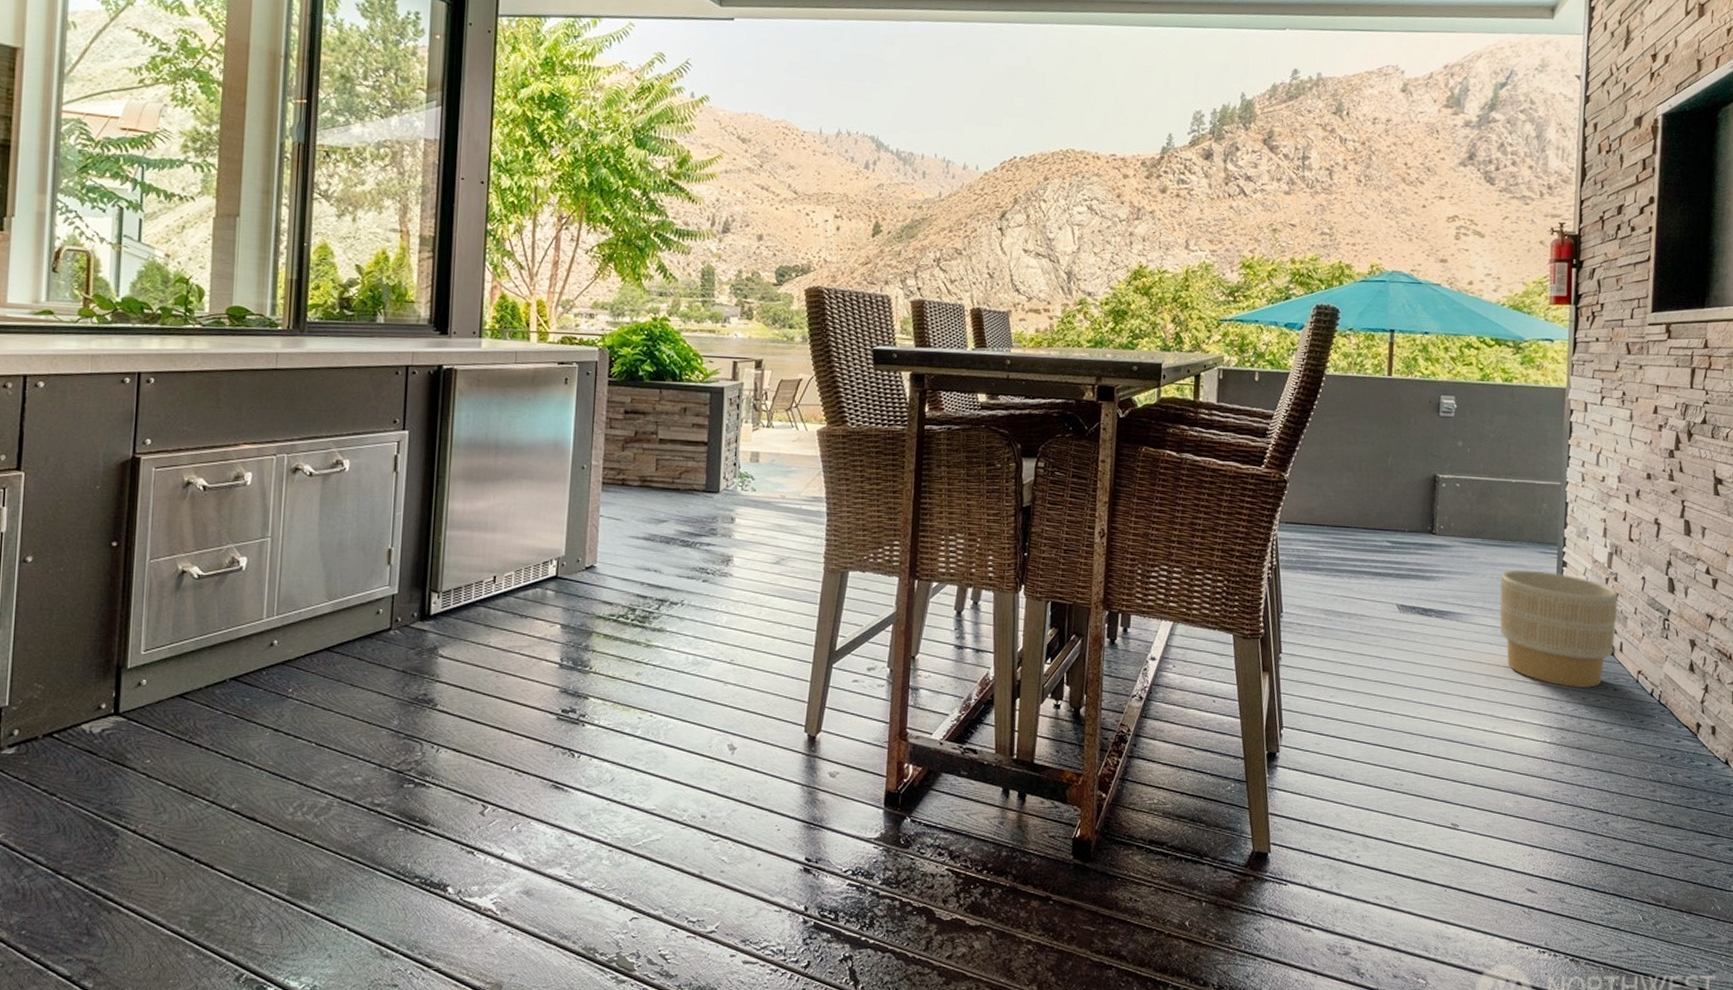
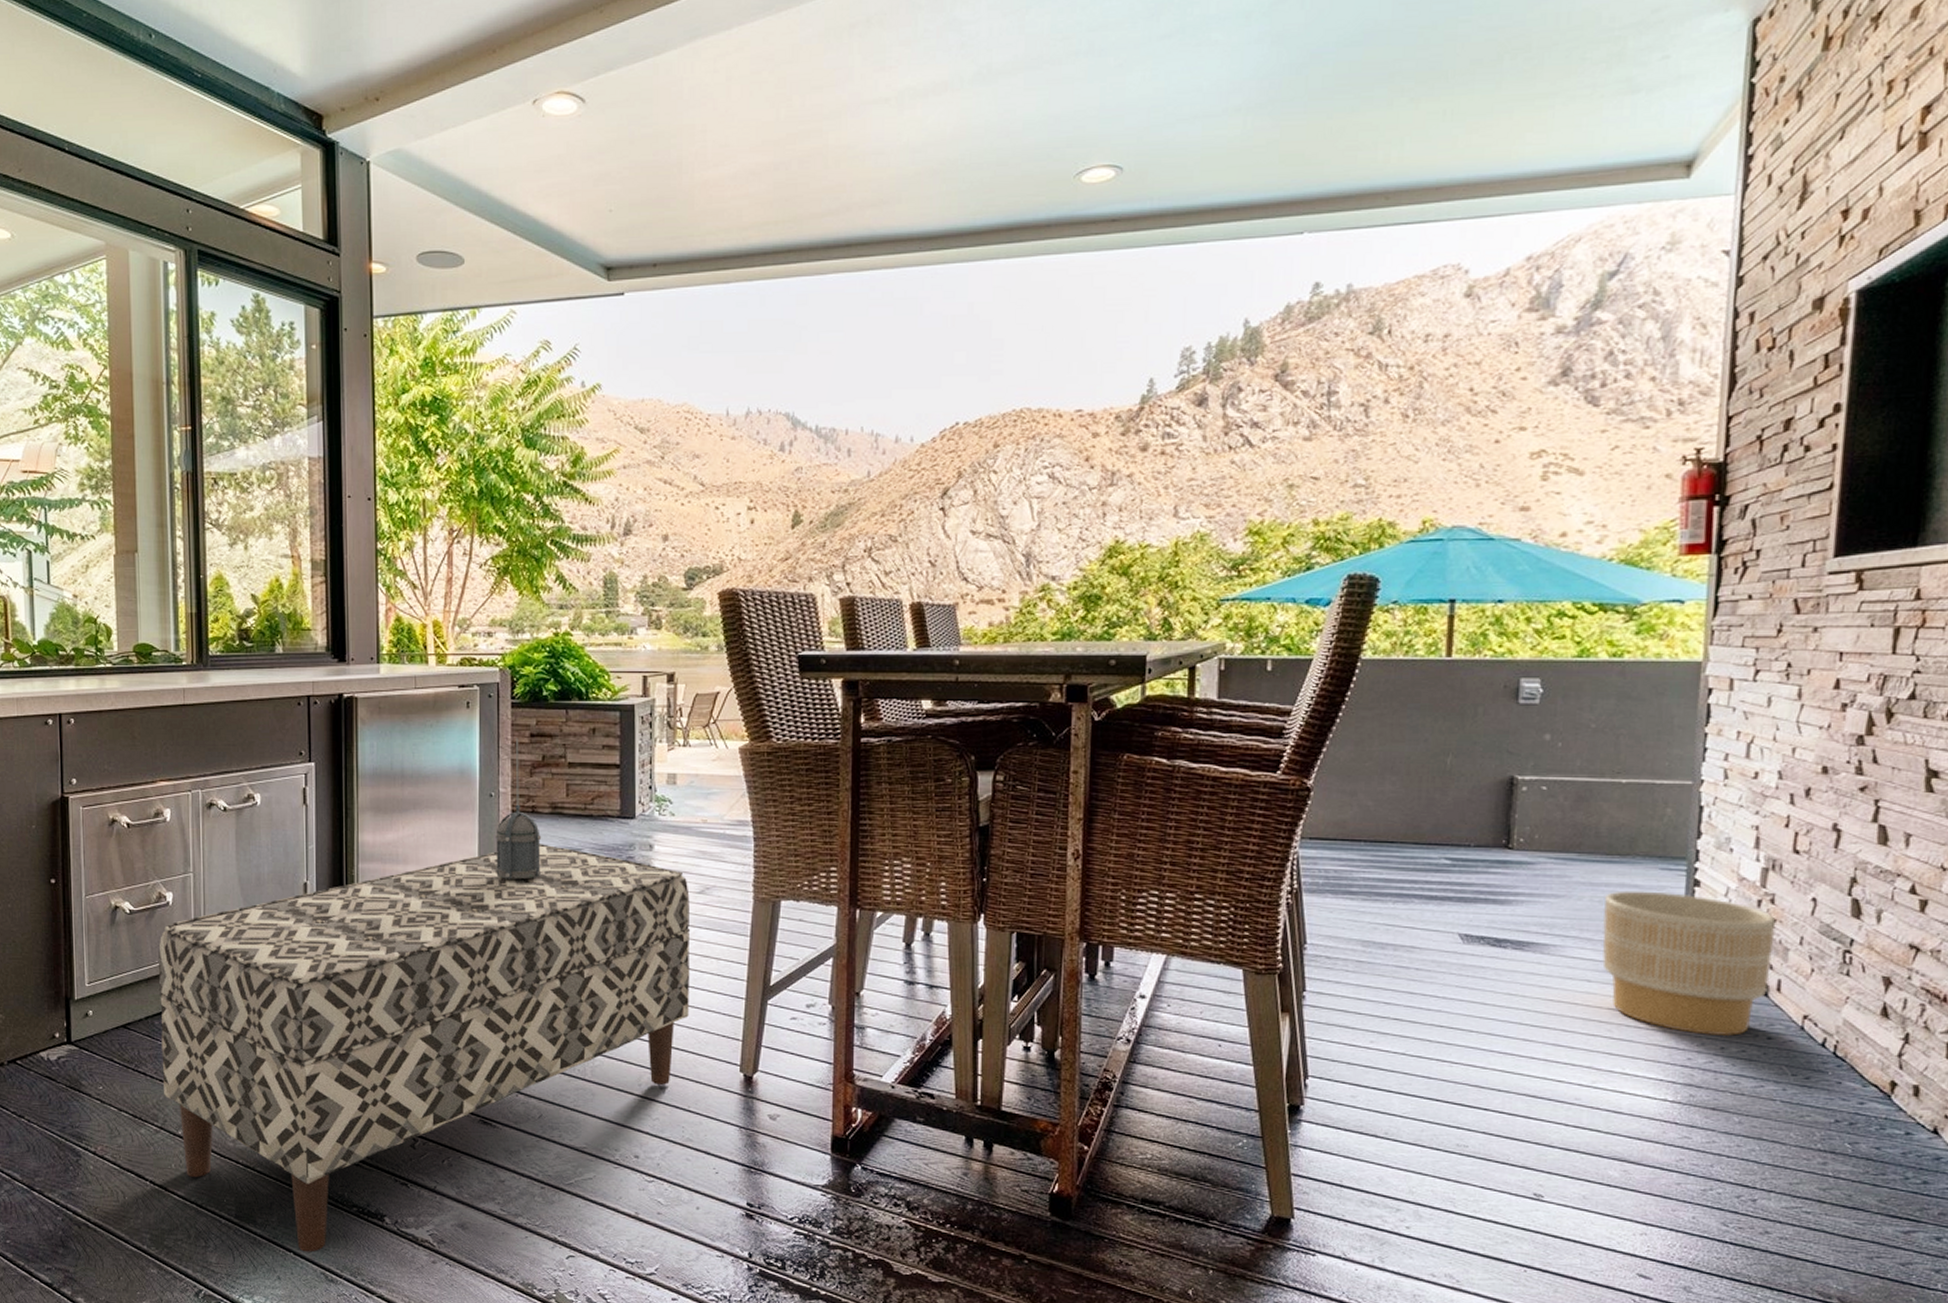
bench: none [219,515,766,927] -> present [158,844,691,1252]
lantern: none [583,414,630,549] -> present [494,738,542,880]

